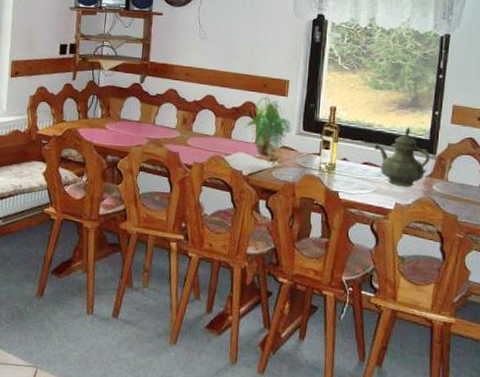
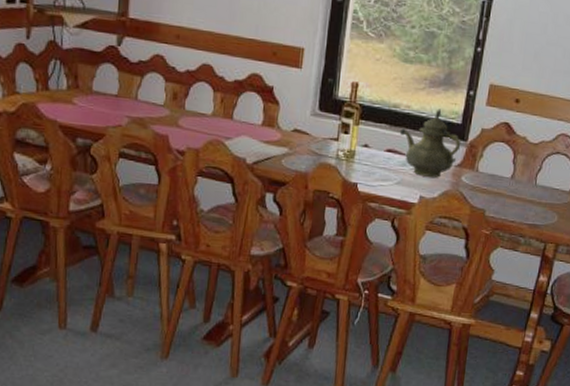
plant: present [245,96,293,167] -> none [249,67,307,154]

